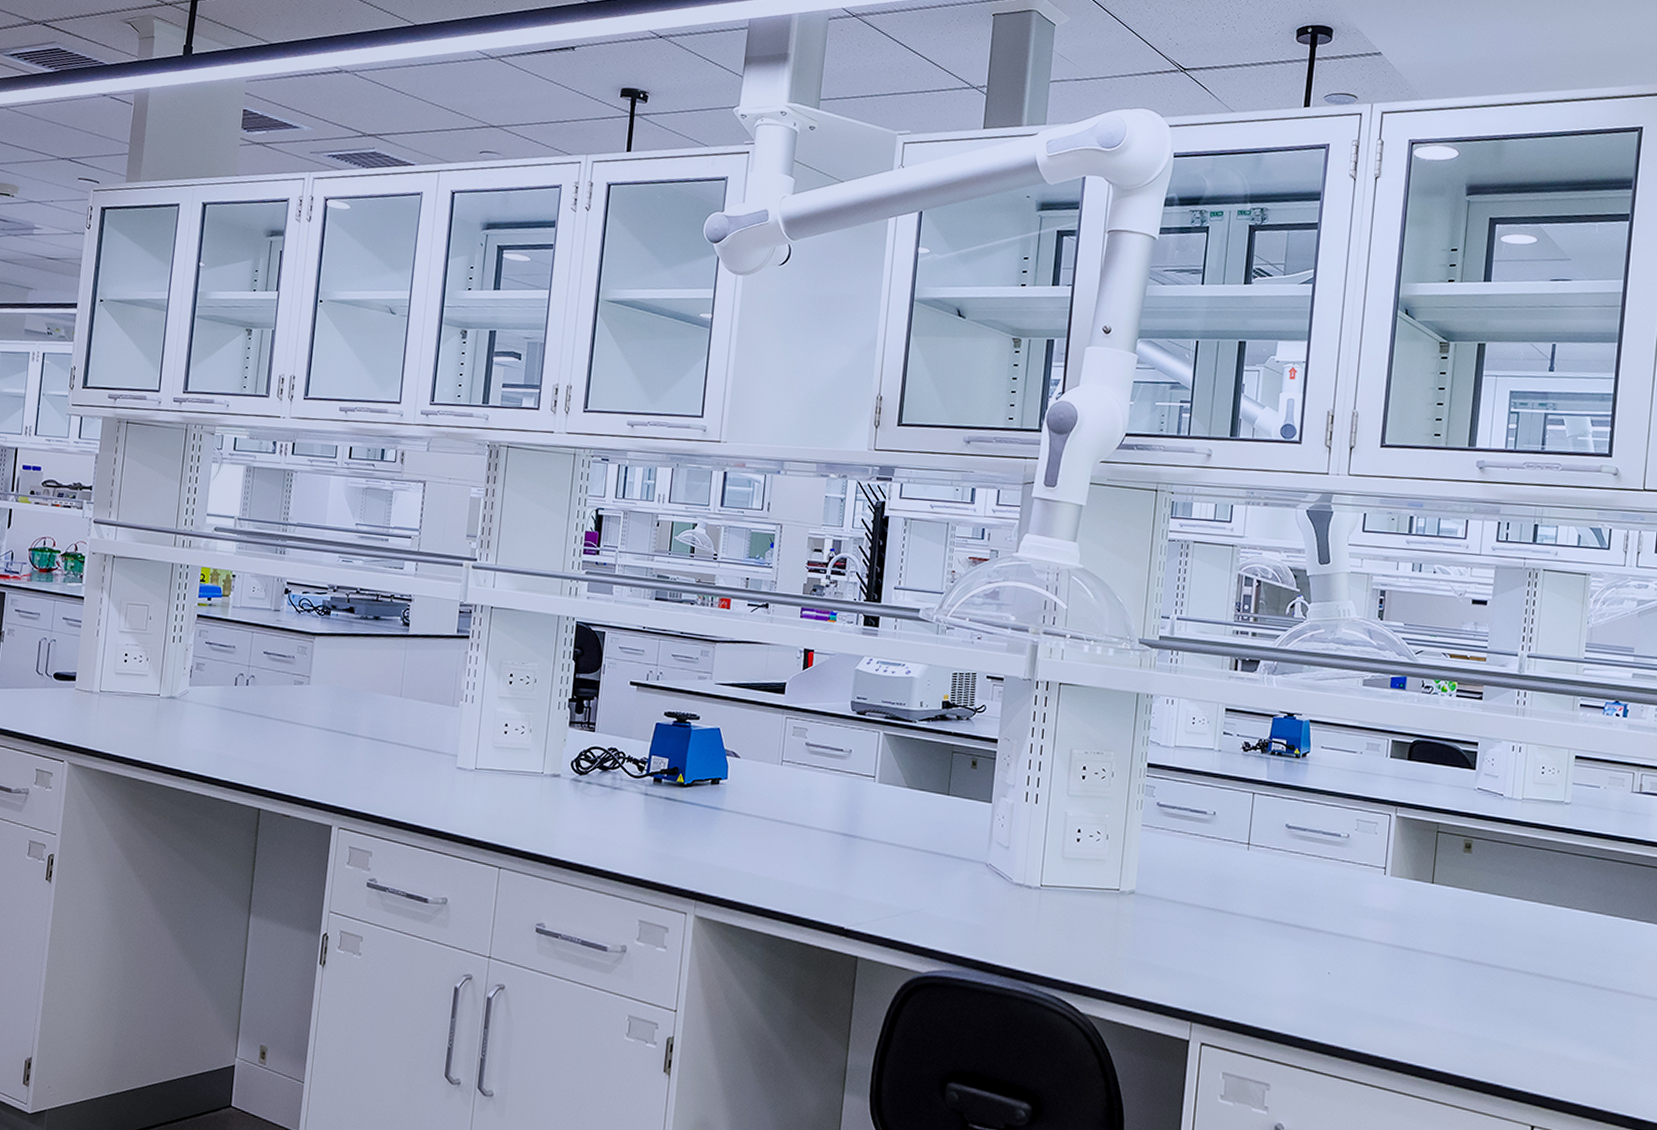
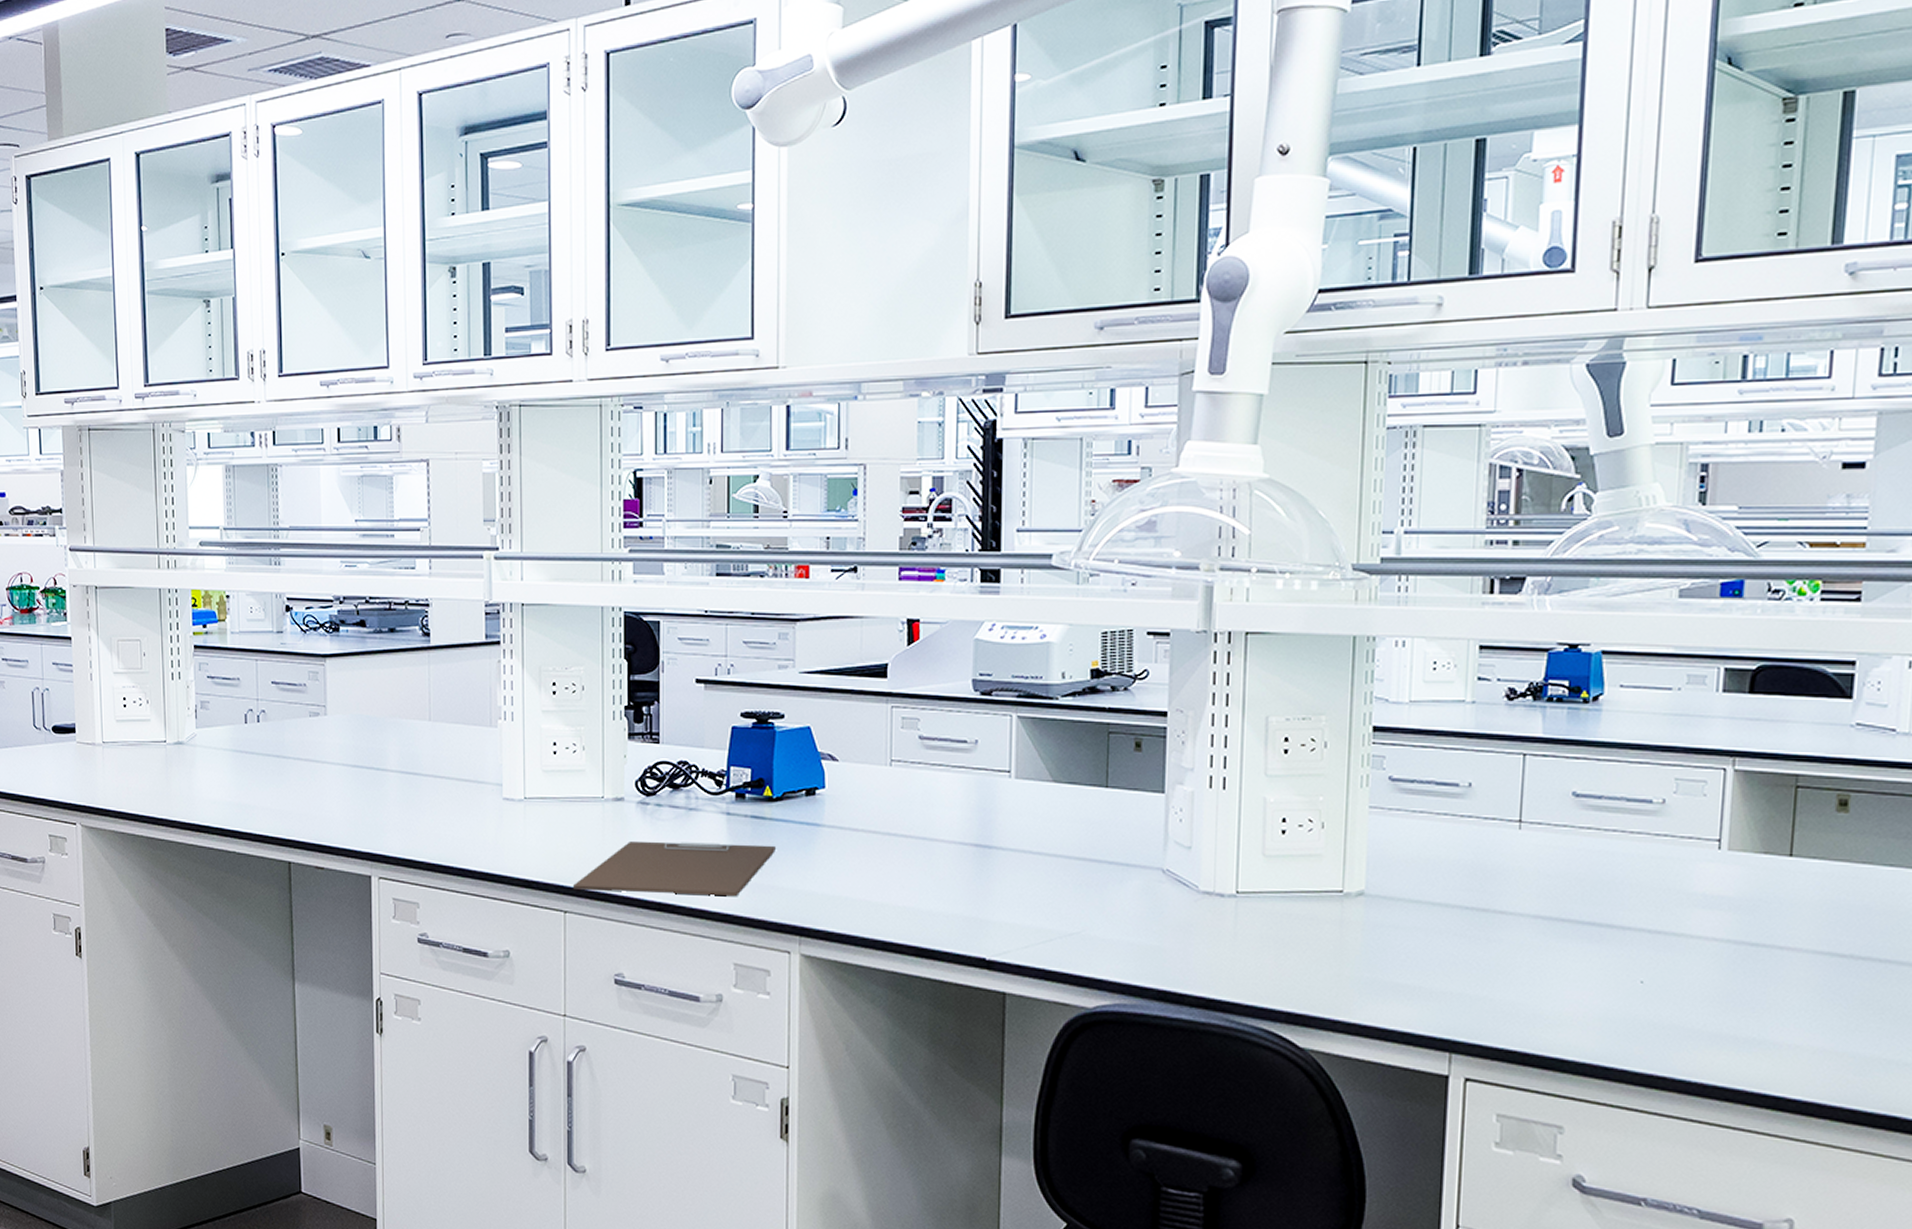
clipboard: none [509,811,683,863] -> present [573,840,776,896]

